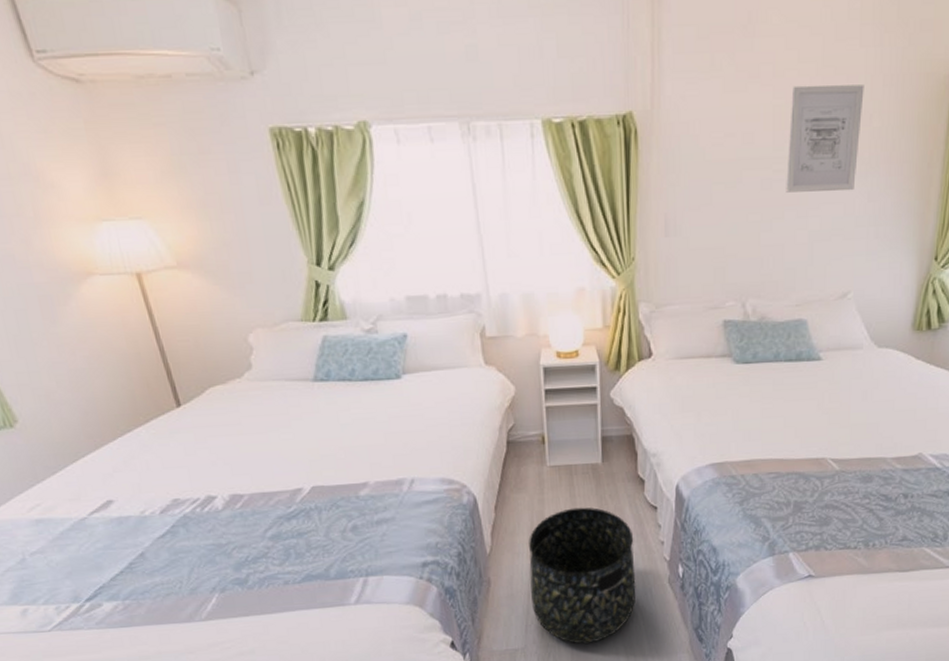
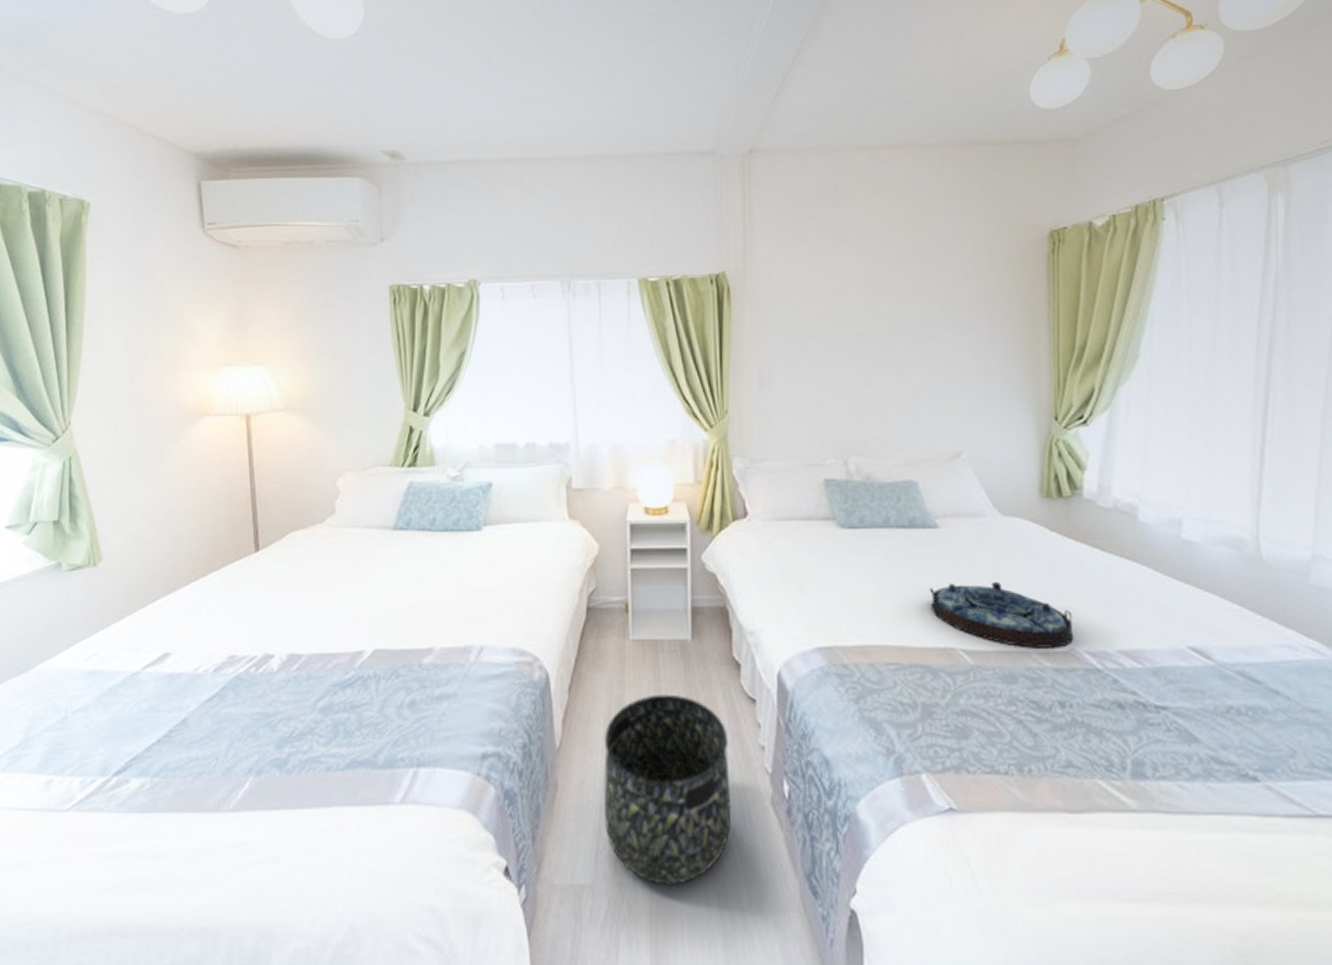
wall art: present [786,85,864,193] -> none [881,247,956,348]
serving tray: none [809,404,924,455] -> present [929,582,1075,649]

